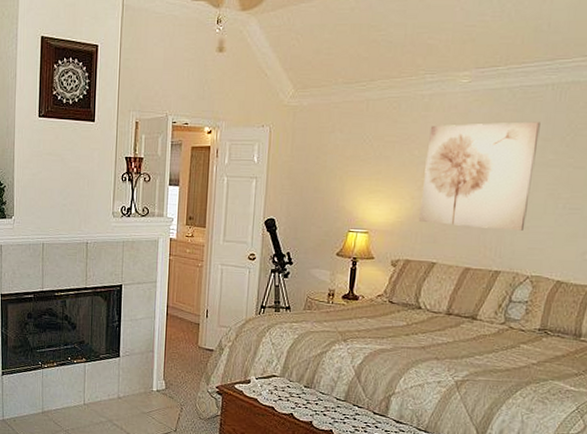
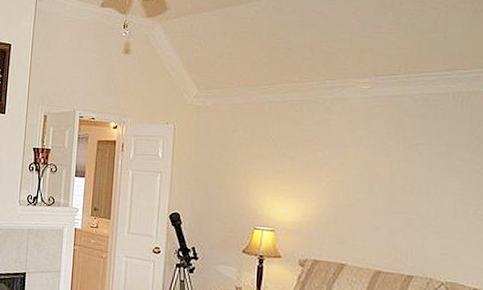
wall art: present [419,121,540,231] -> none [326,128,444,235]

